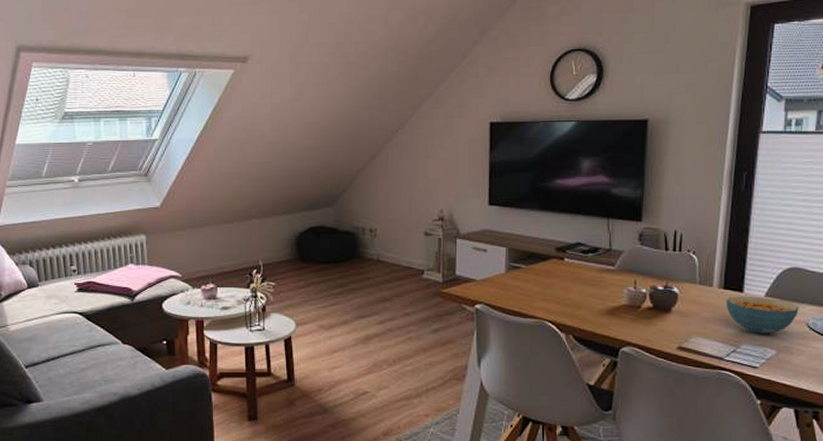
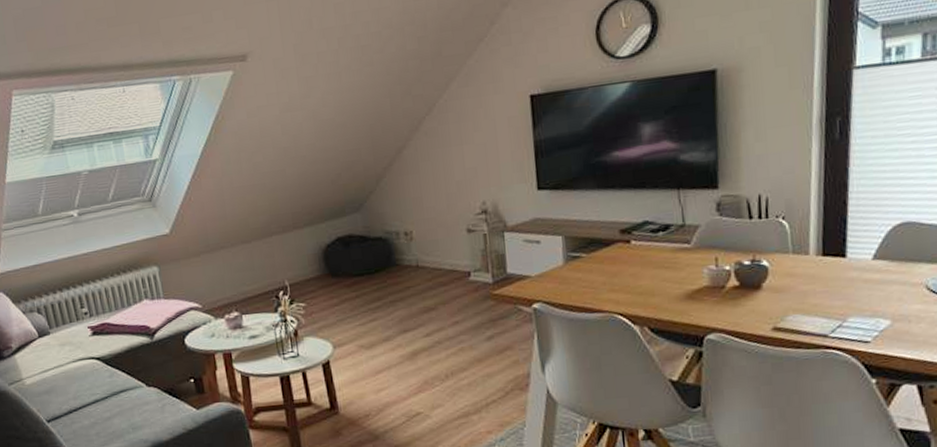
cereal bowl: present [726,296,799,334] -> none [826,260,915,304]

